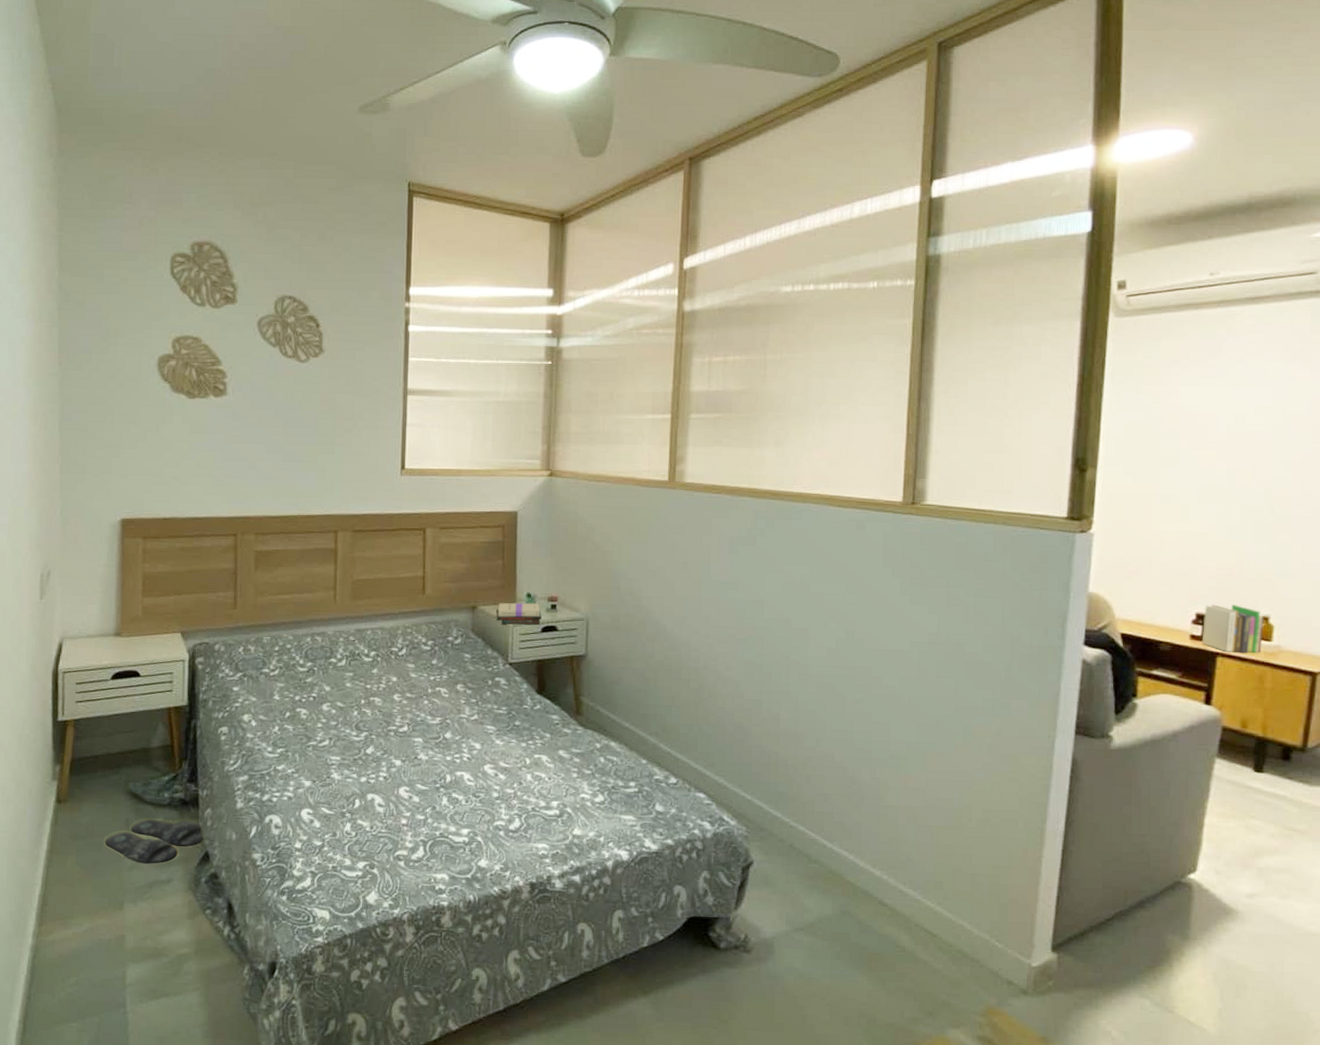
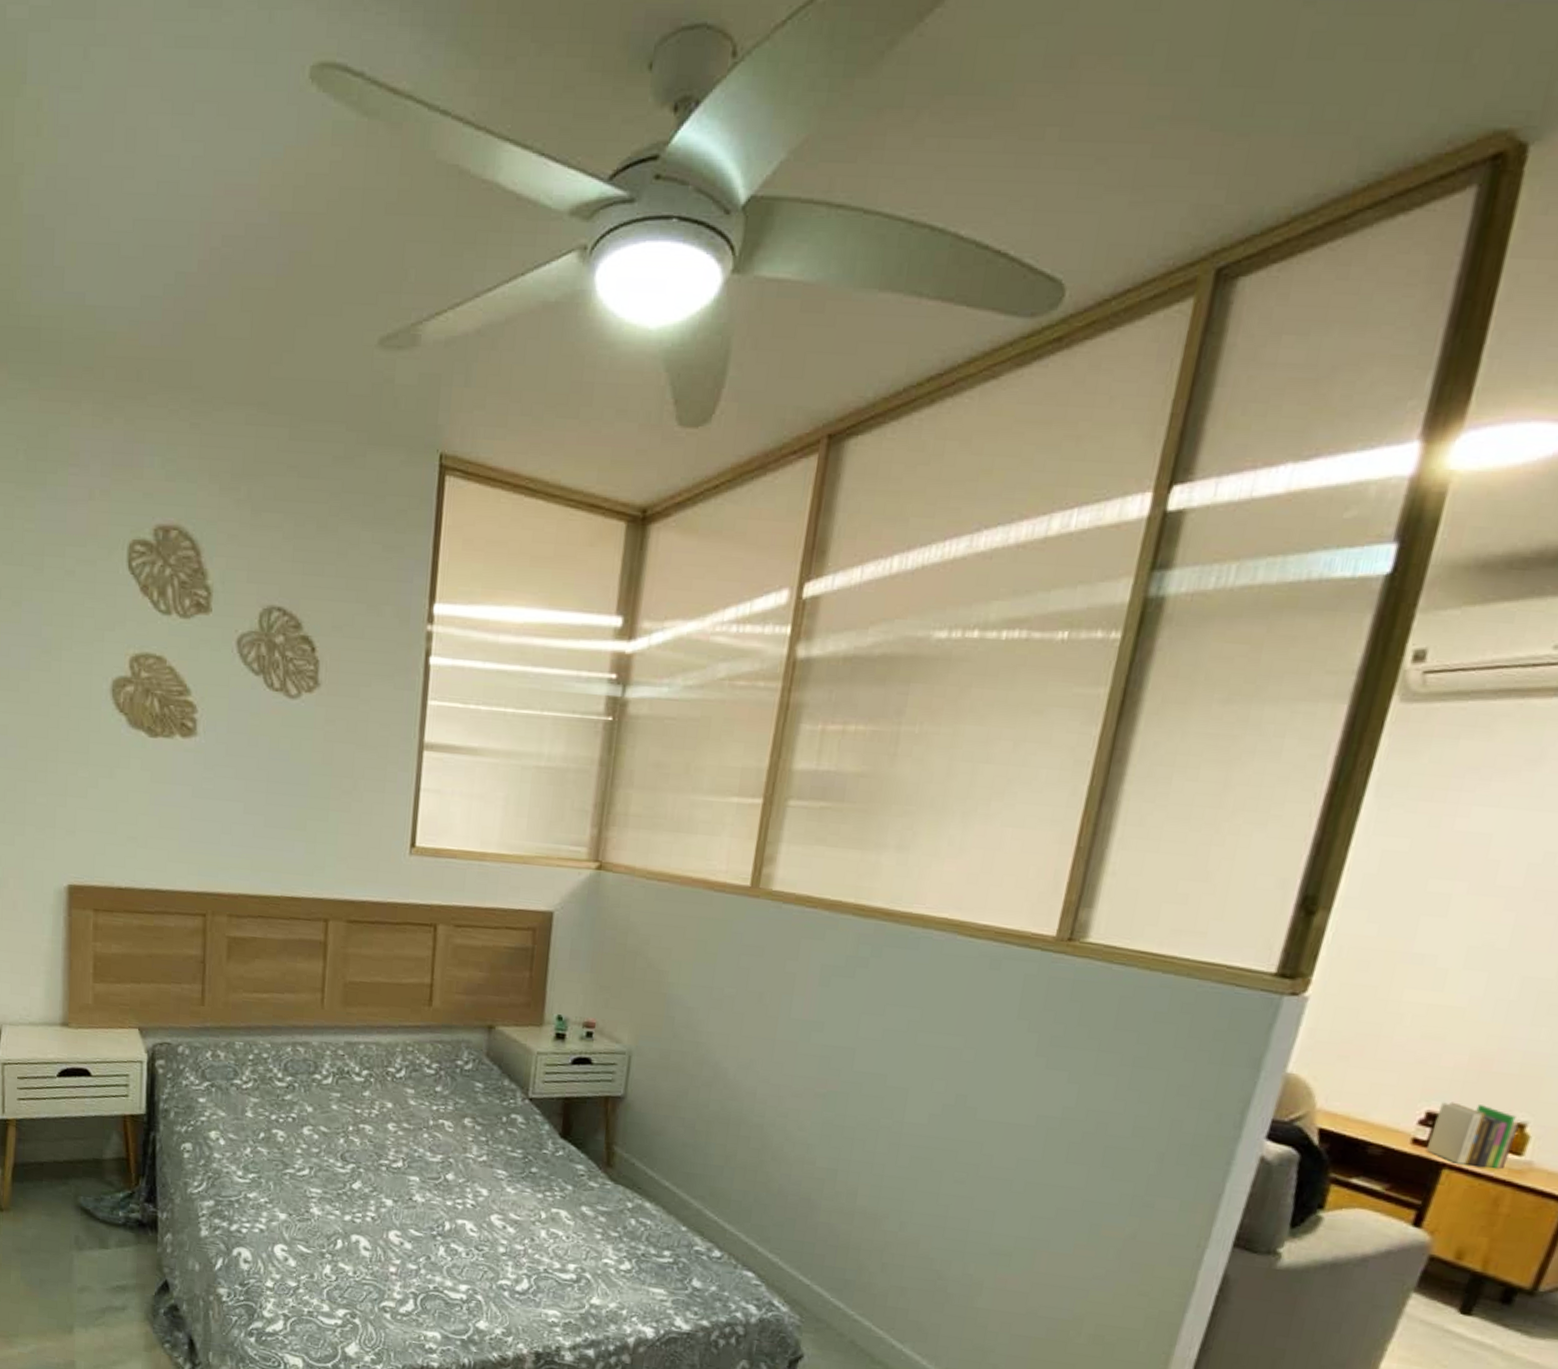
slippers: present [105,819,205,864] -> none [52,1238,164,1288]
books: present [495,602,542,625] -> none [517,1024,574,1054]

